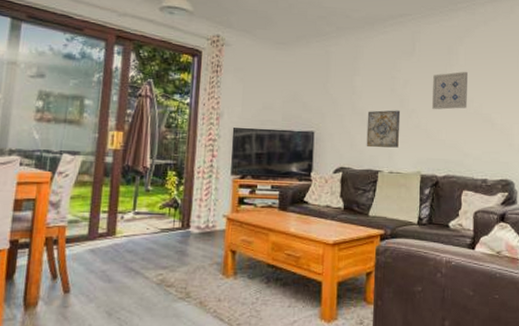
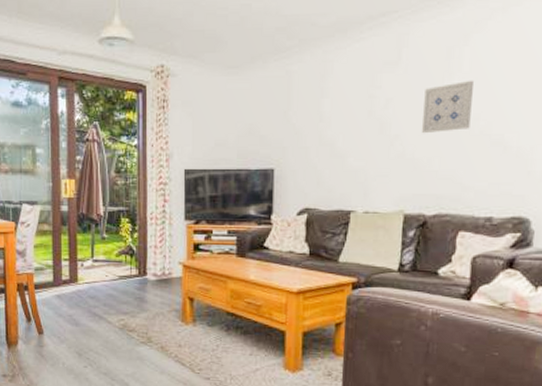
wall art: present [366,110,401,148] -> none [336,137,380,184]

